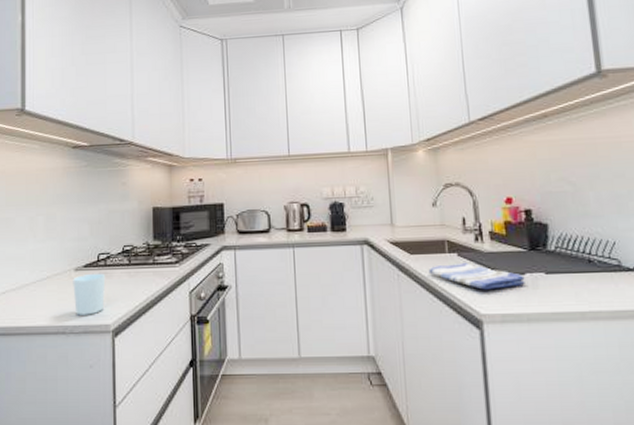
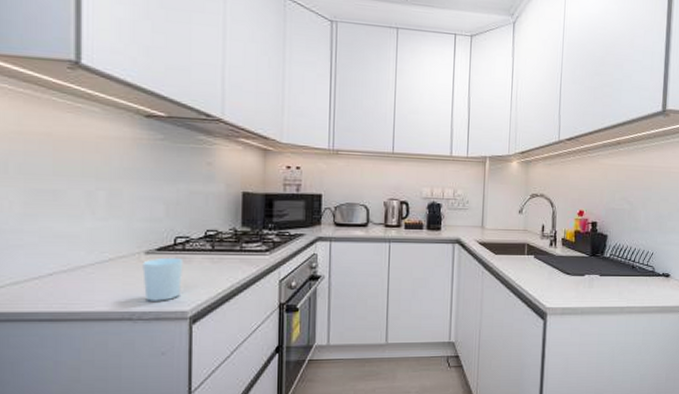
dish towel: present [428,262,525,290] -> none [508,263,584,287]

